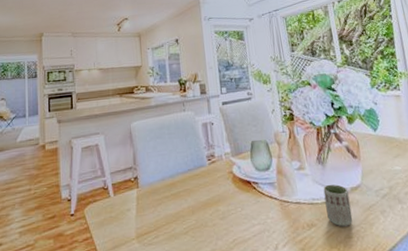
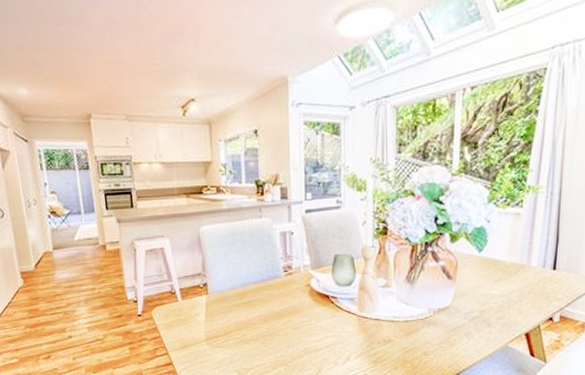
cup: present [323,184,353,227] -> none [407,303,434,345]

